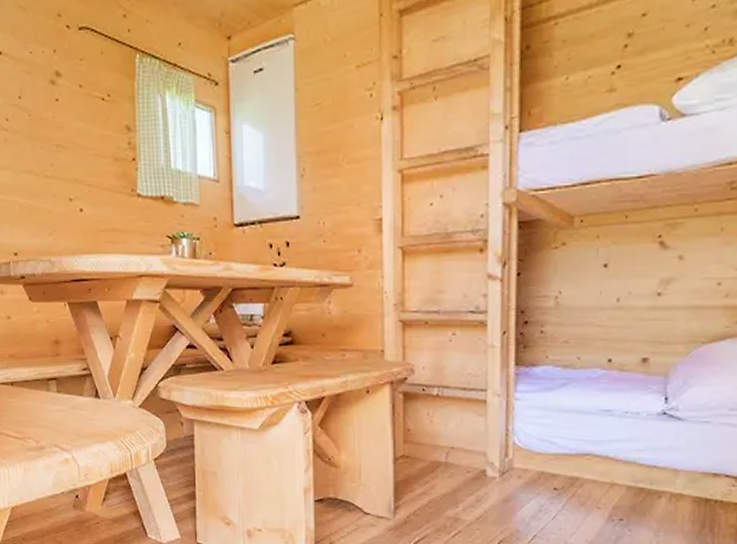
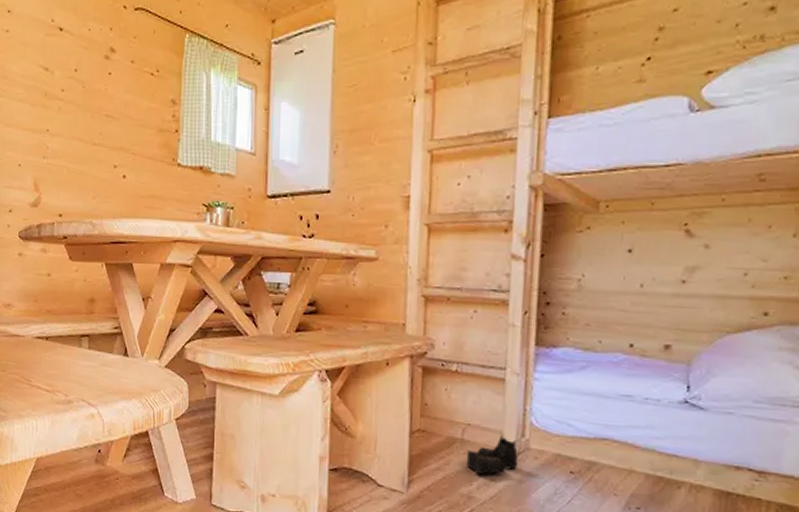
boots: none [451,456,502,496] -> present [466,435,518,475]

